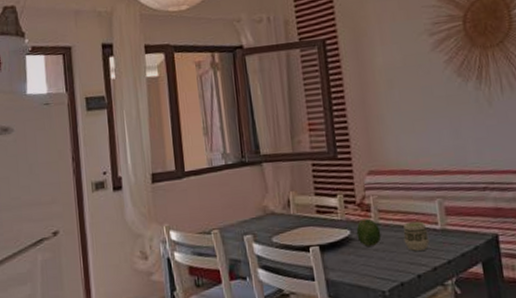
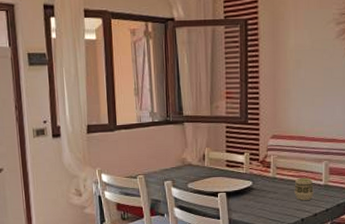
fruit: present [356,218,382,246] -> none [257,173,277,195]

